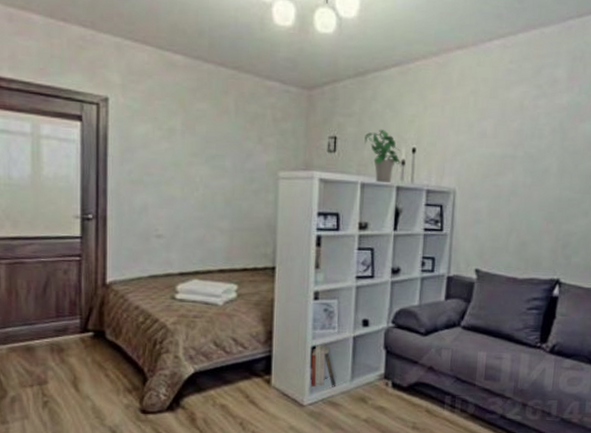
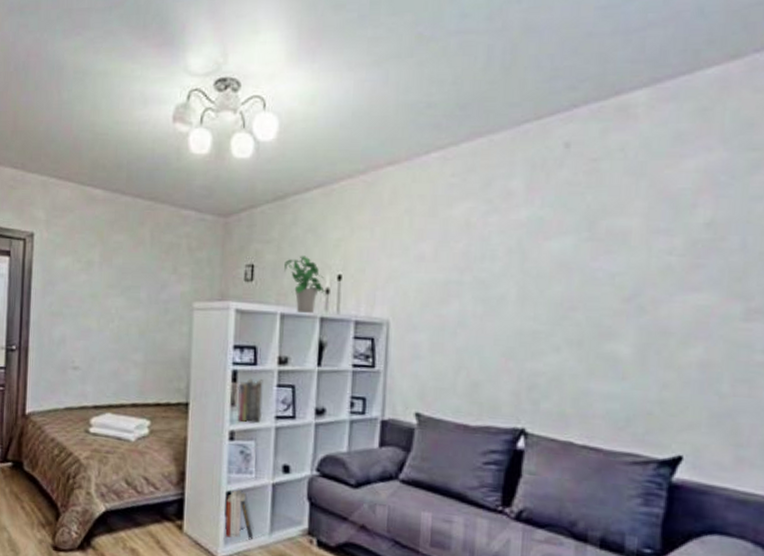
books: none [321,242,345,284] -> present [237,377,263,424]

